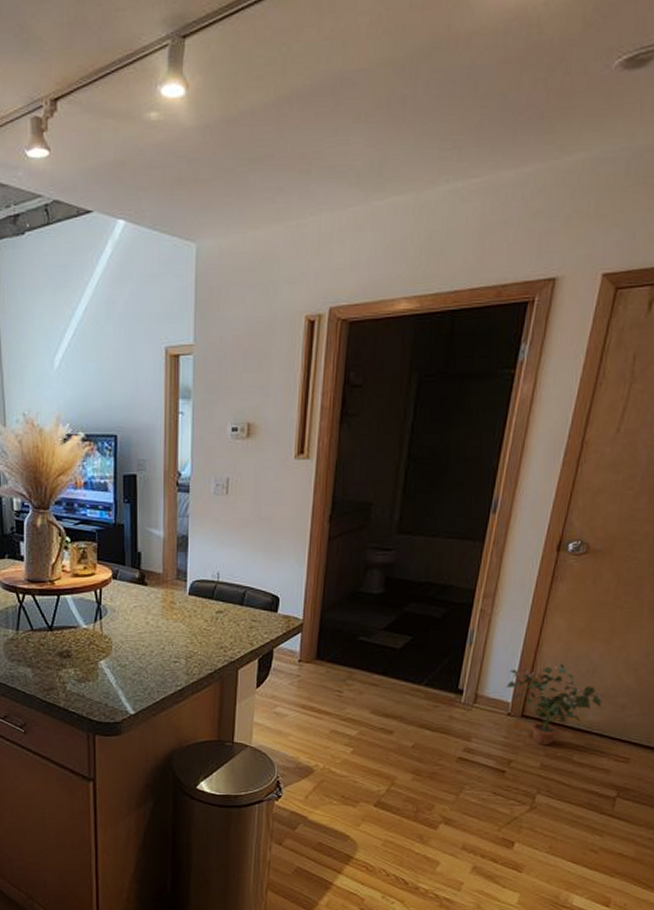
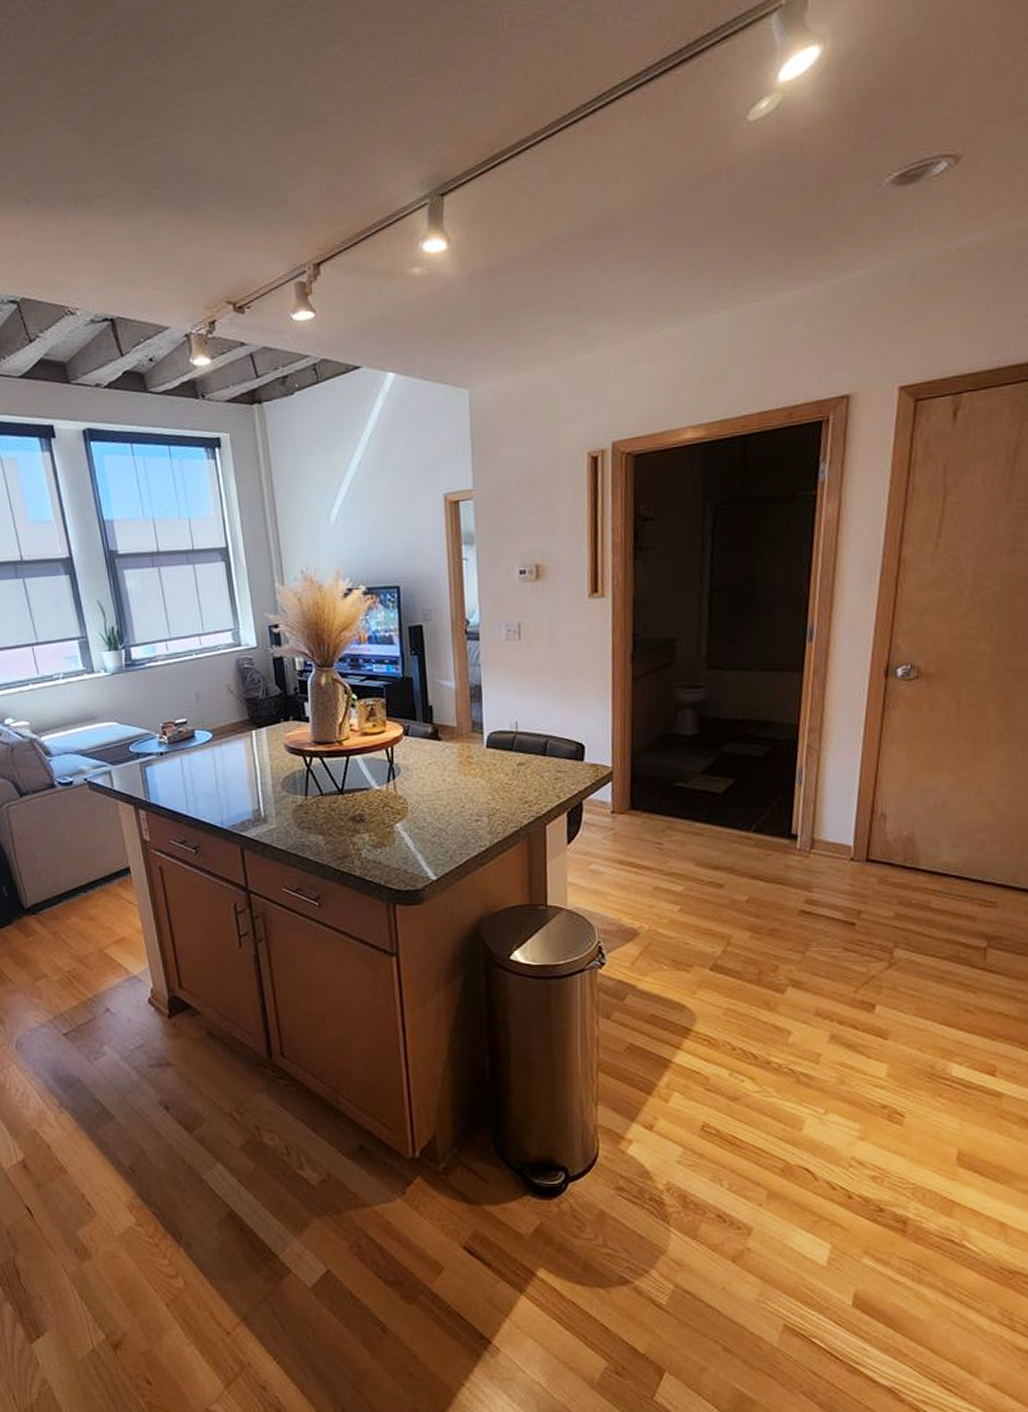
potted plant: present [506,663,604,746] -> none [845,799,958,892]

